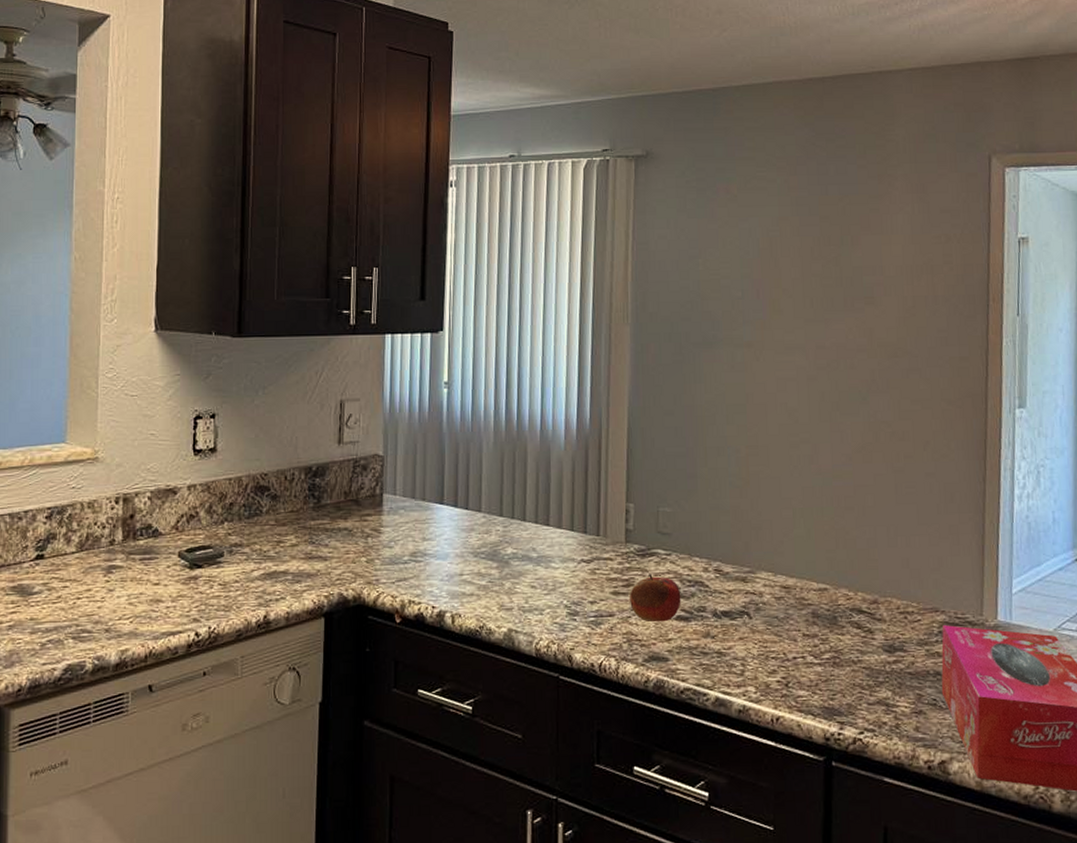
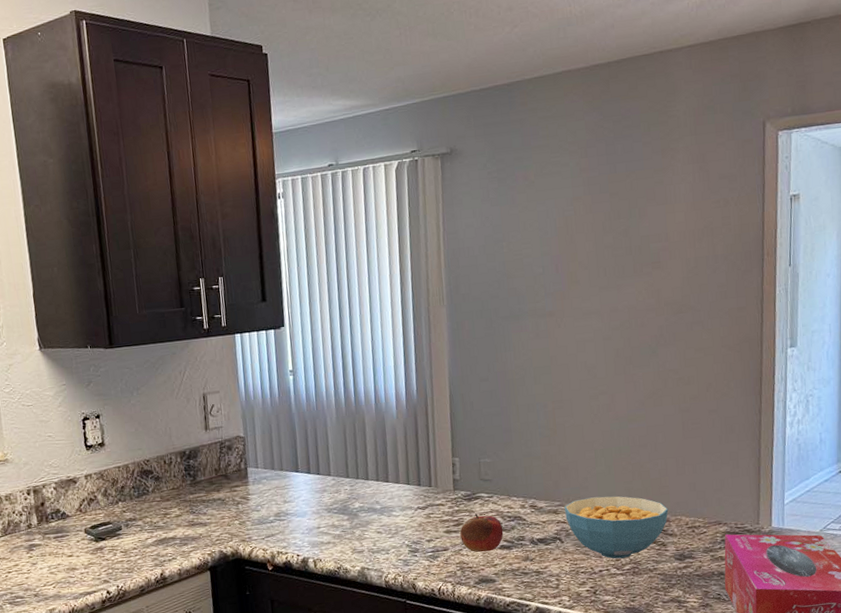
cereal bowl: none [755,565,877,645] -> present [564,495,669,559]

